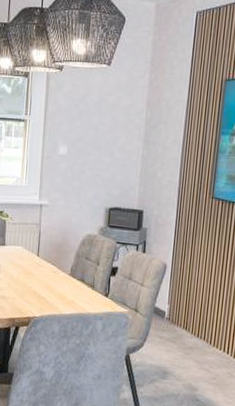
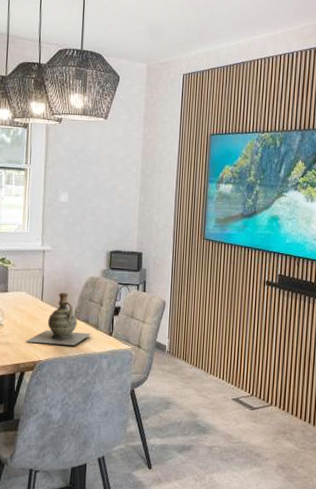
ceramic jug: none [21,249,87,304] -> present [26,293,92,345]

